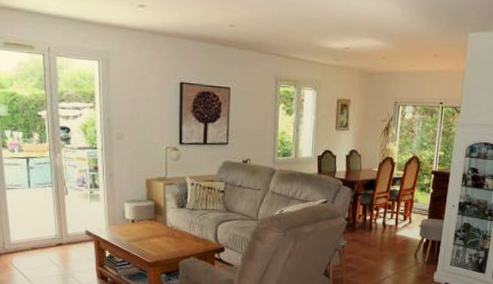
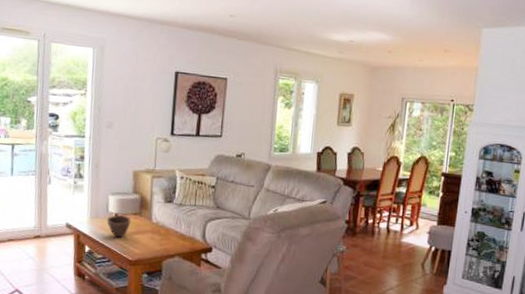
bowl: none [124,220,147,242] -> present [106,214,131,238]

